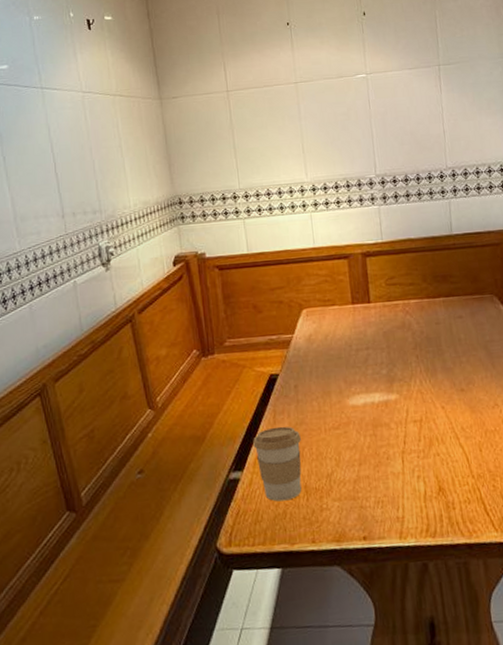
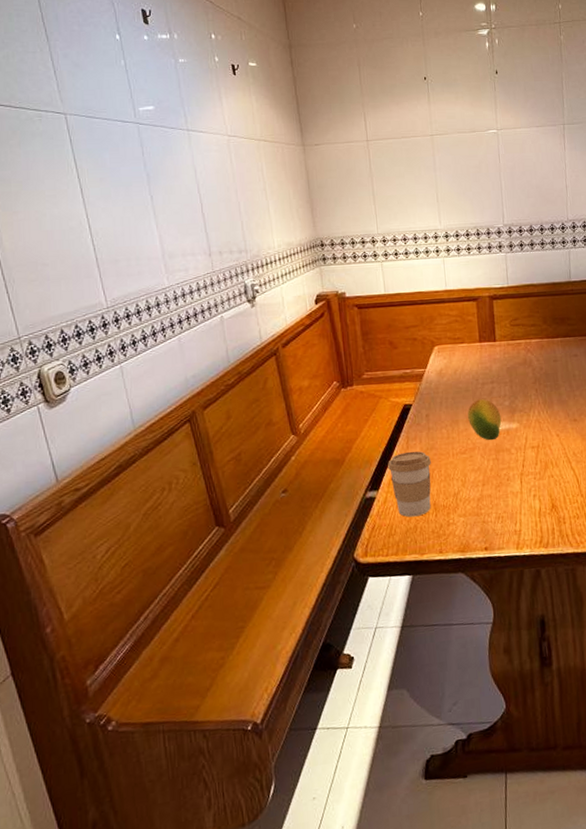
fruit: none [340,367,379,414] -> present [467,399,502,441]

